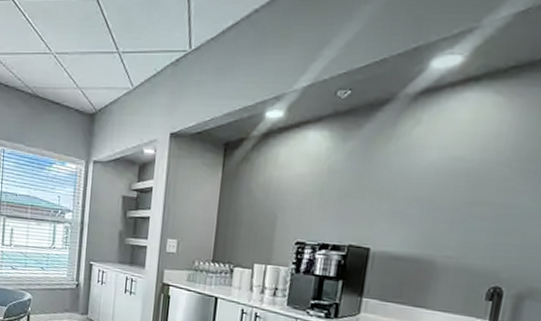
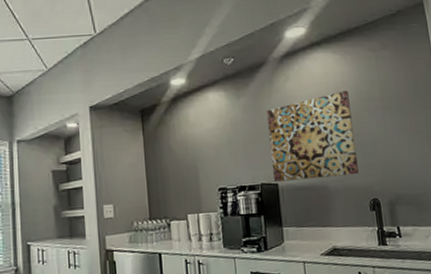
wall art: none [365,145,502,254] -> present [266,90,359,182]

